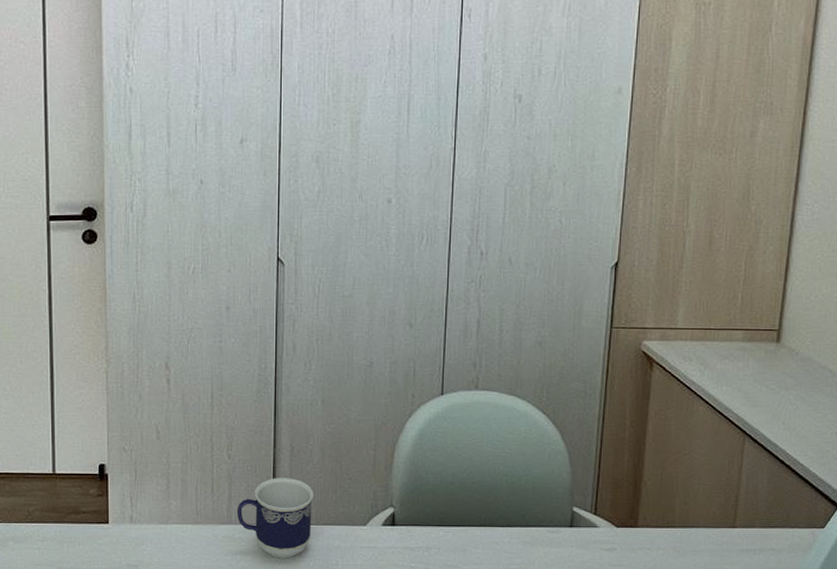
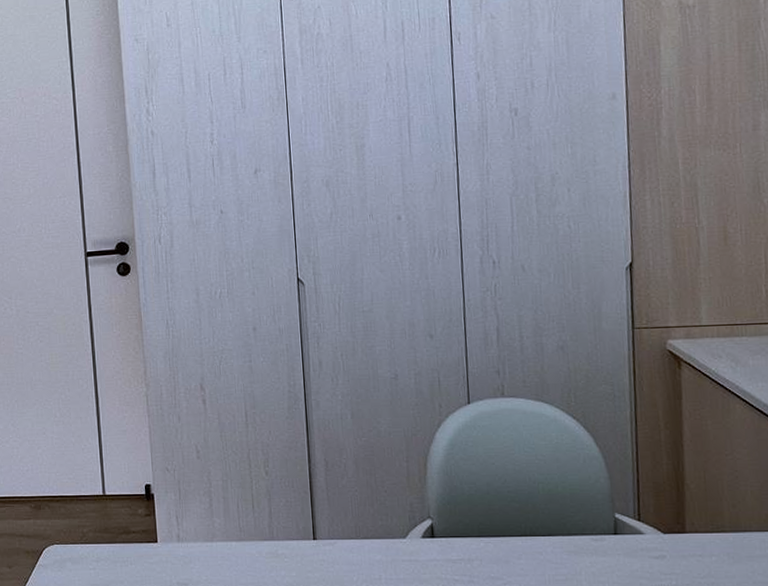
cup: present [236,478,314,559] -> none [277,492,352,574]

